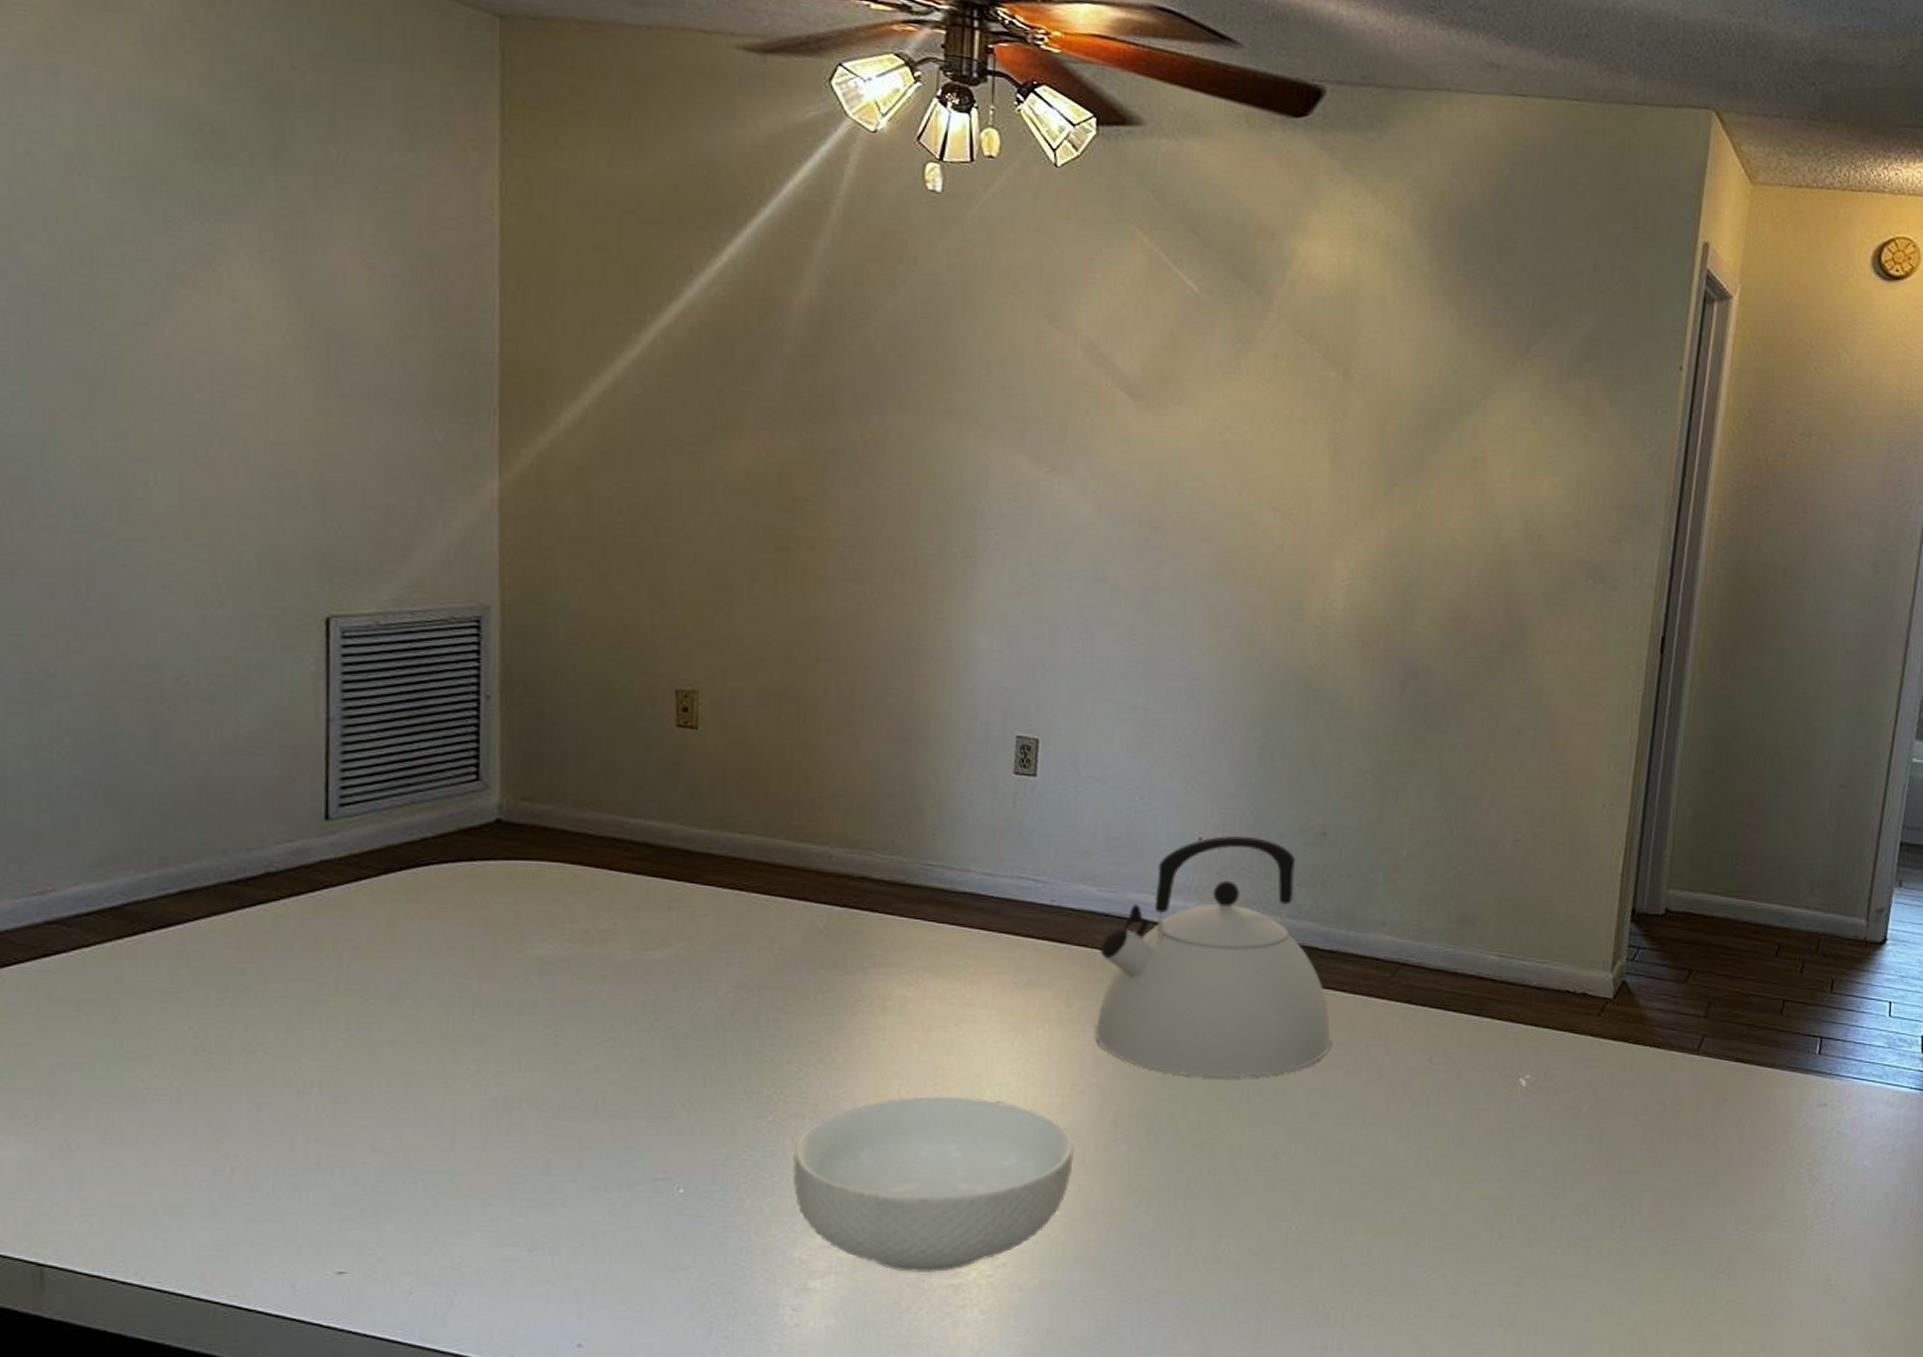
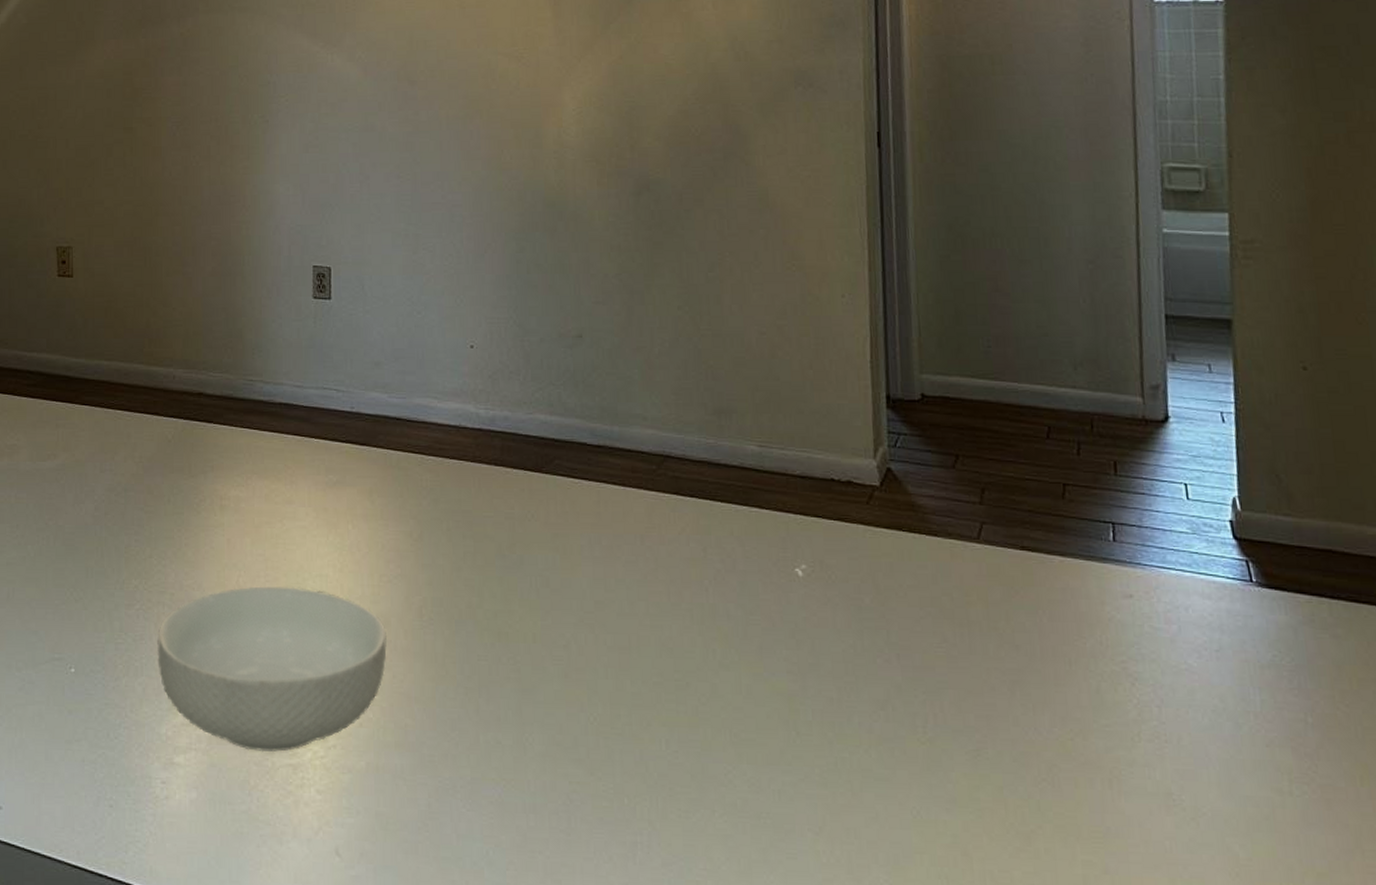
kettle: present [1094,835,1331,1079] -> none [394,342,607,570]

